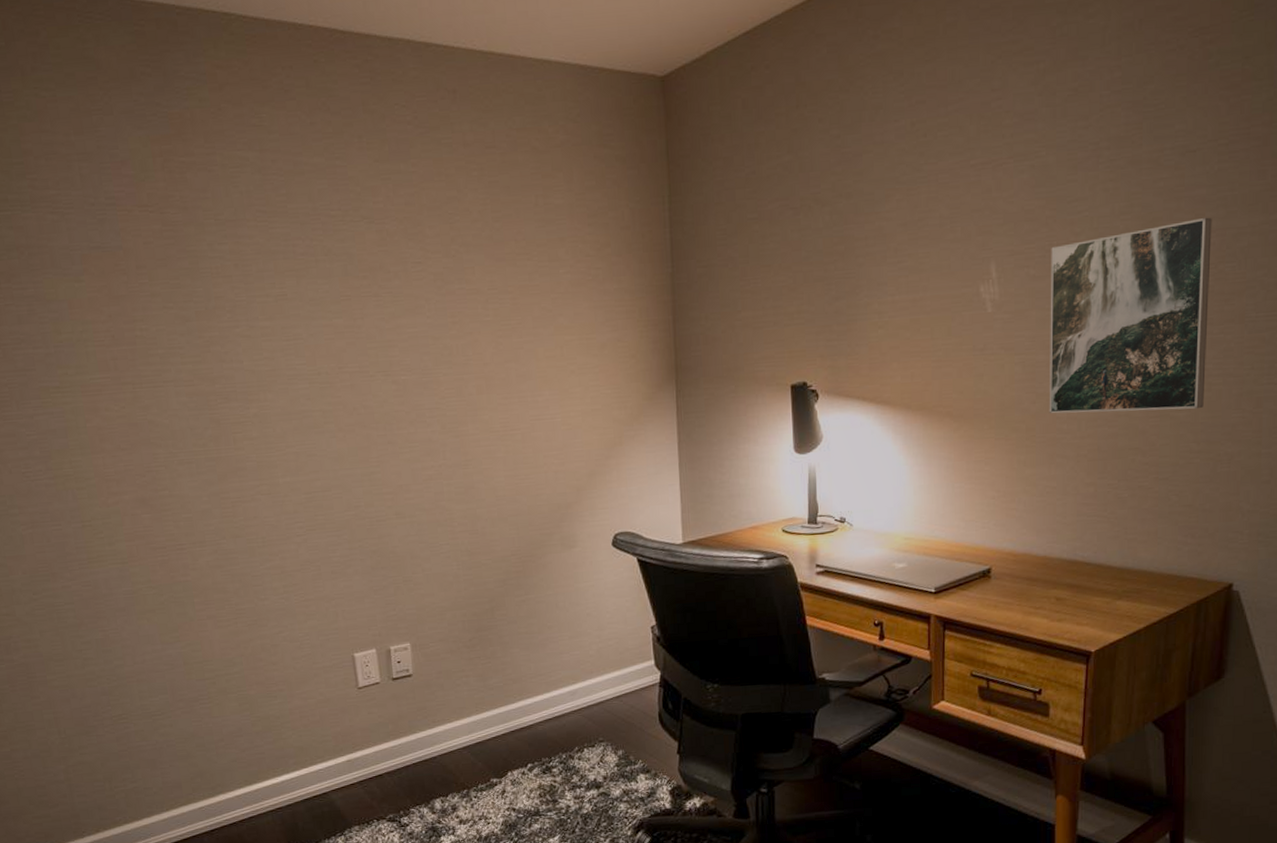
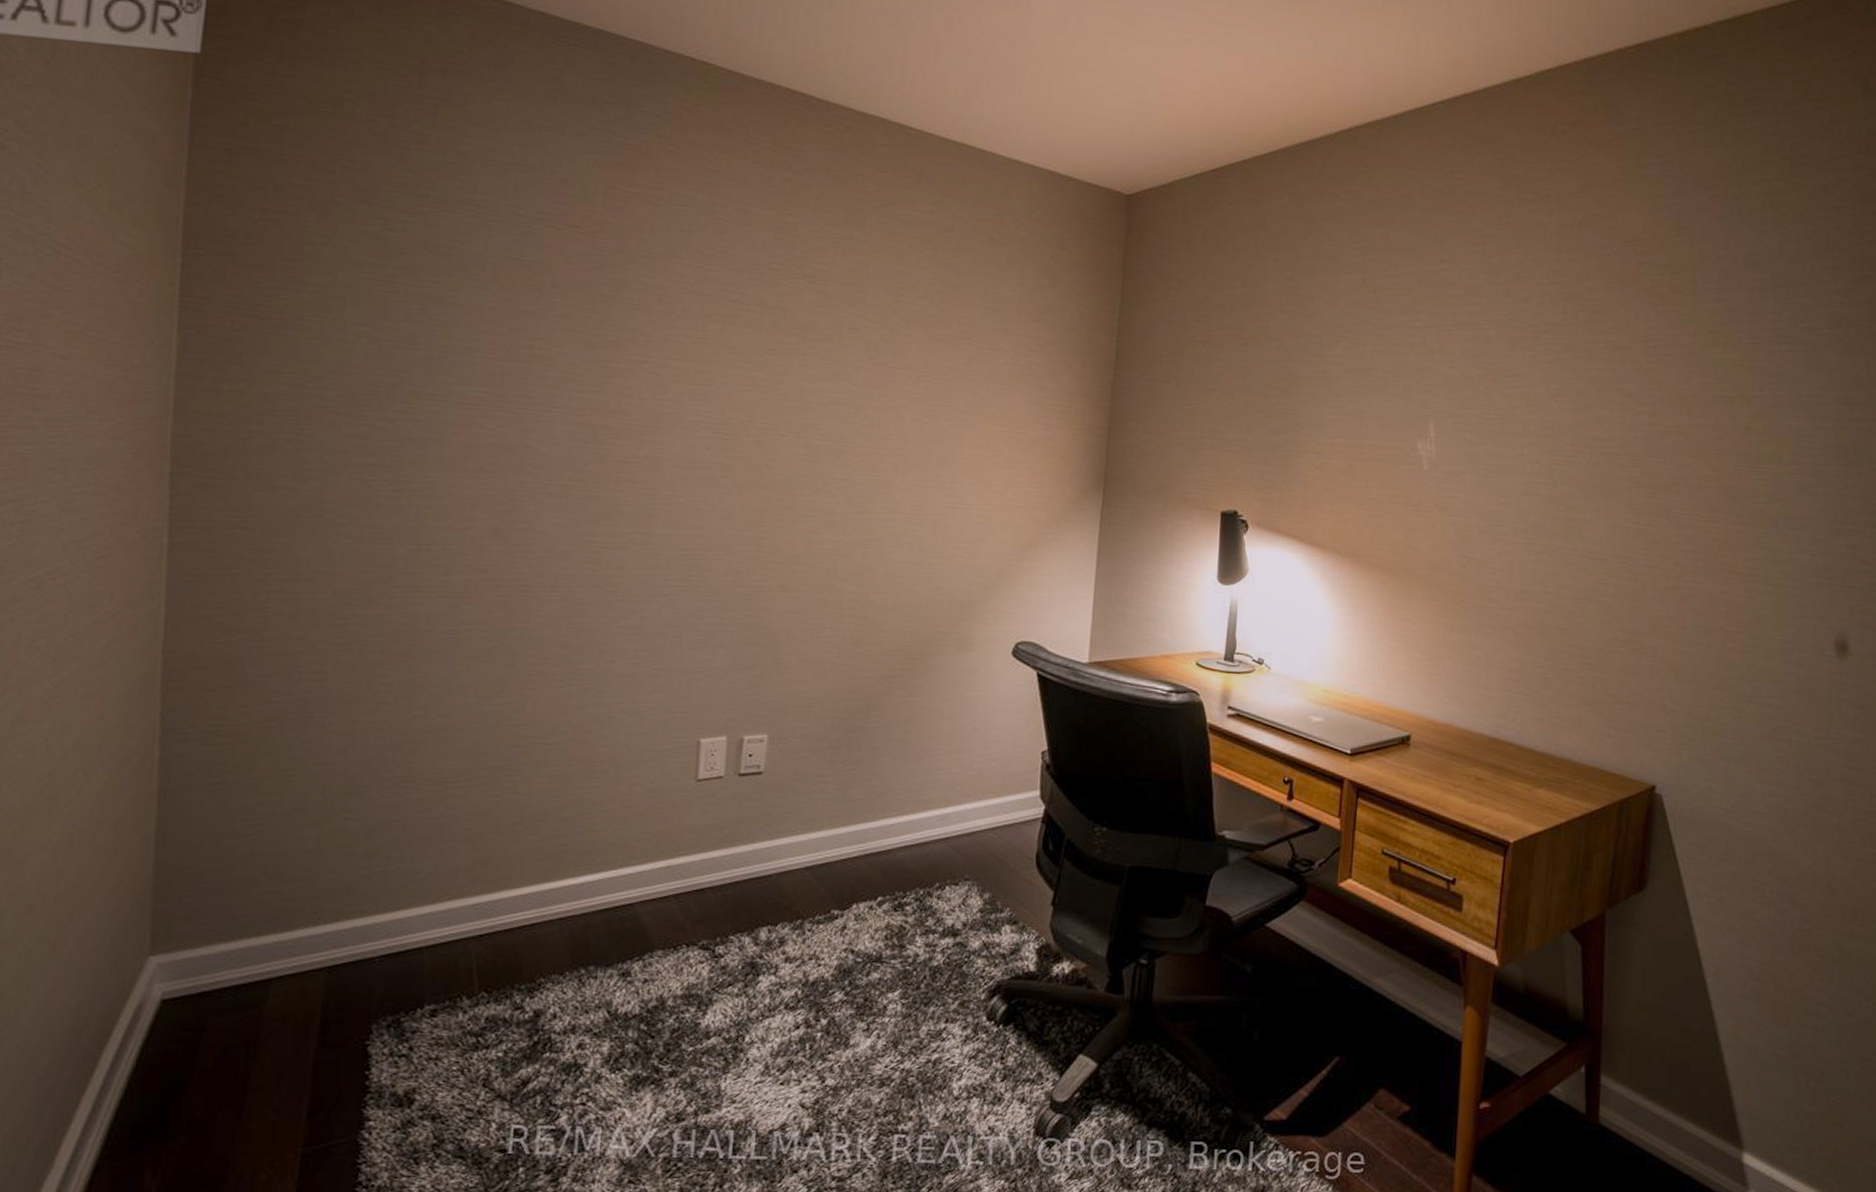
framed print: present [1049,217,1212,414] -> none [1478,411,1641,597]

